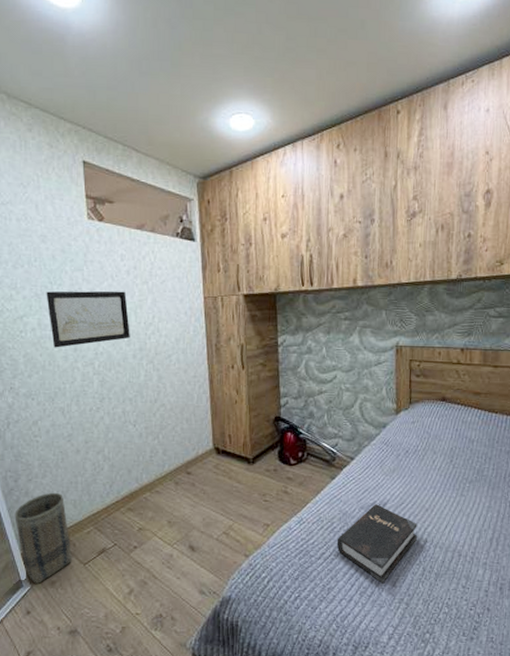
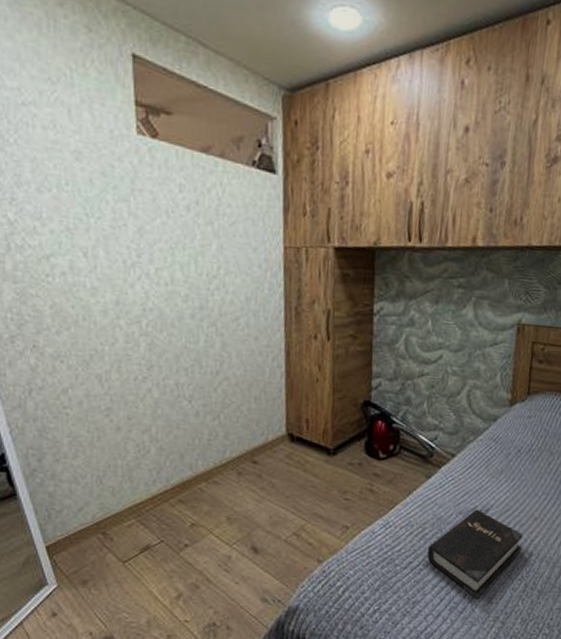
basket: present [14,492,72,585] -> none [38,476,109,583]
wall art: present [46,291,130,348] -> none [80,225,188,300]

